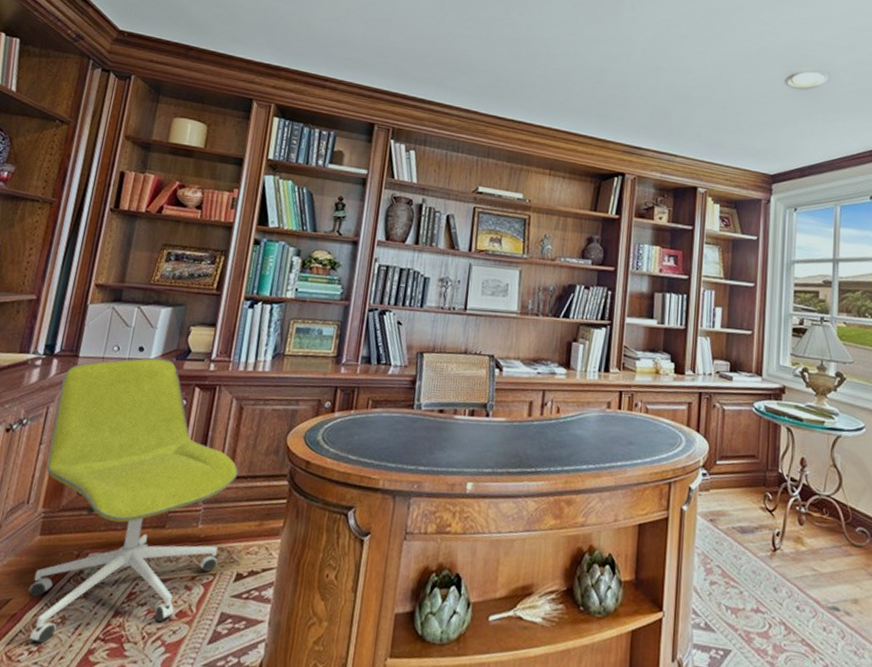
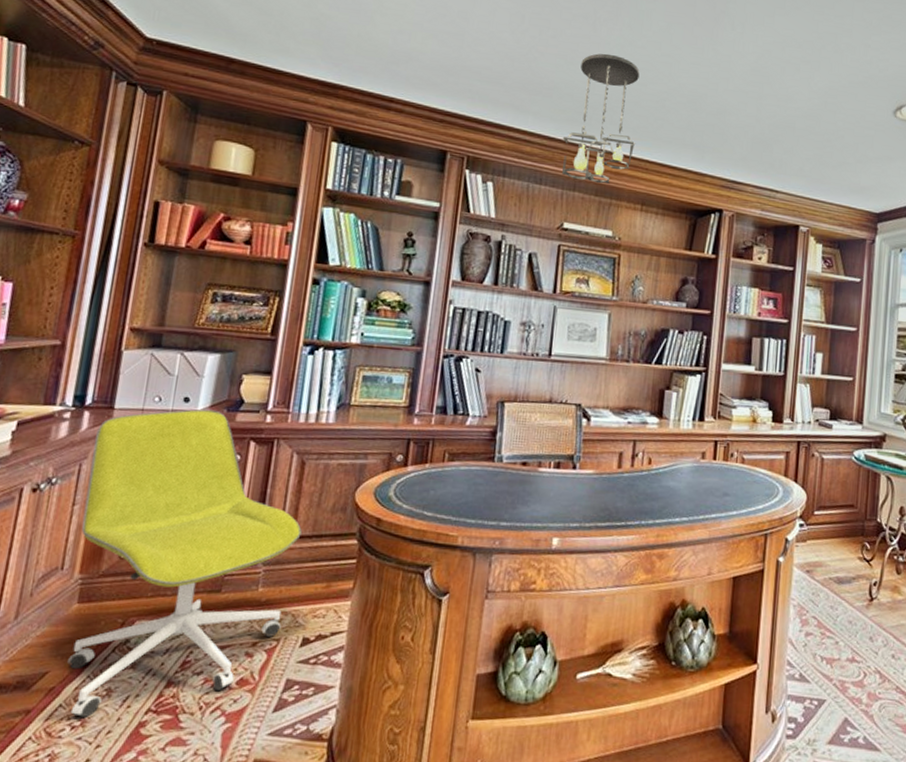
ceiling light fixture: none [477,33,548,151] -> present [562,53,640,184]

